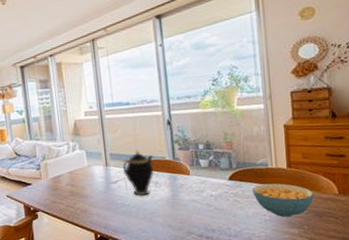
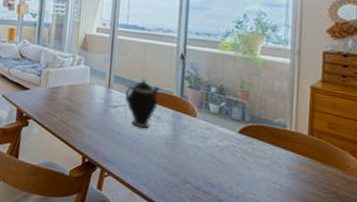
cereal bowl: present [252,183,314,217] -> none [264,146,337,193]

